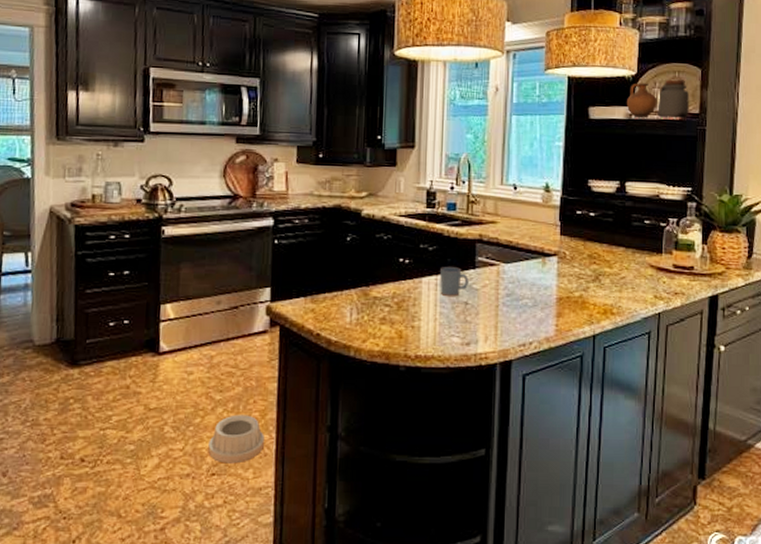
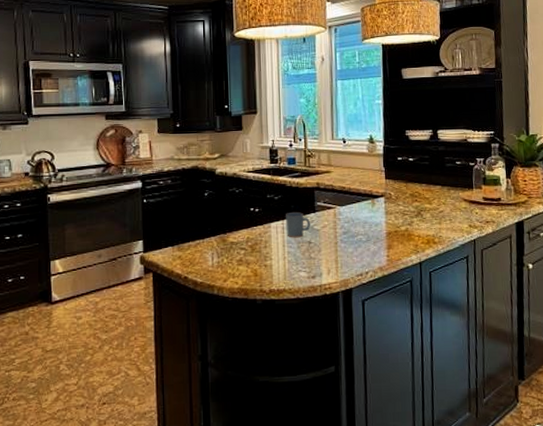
pet bowl: present [208,414,264,464] -> none [98,350,146,394]
ceramic jug: present [627,83,657,119] -> none [433,45,459,76]
jar: present [657,79,689,119] -> none [460,40,487,74]

